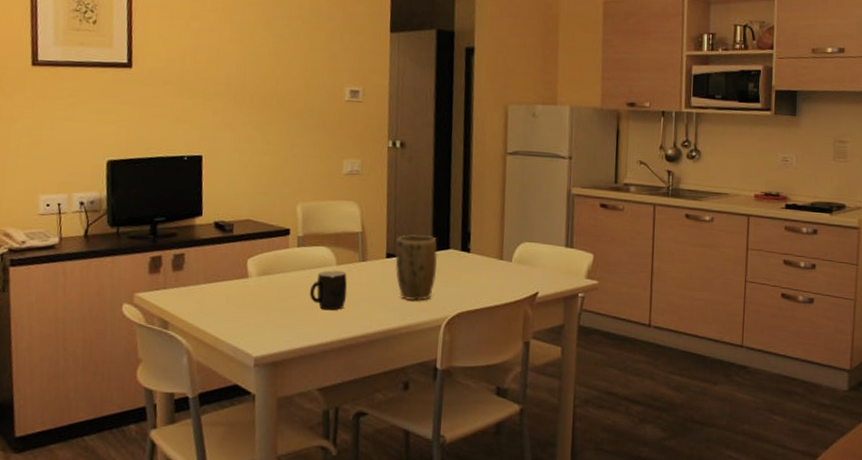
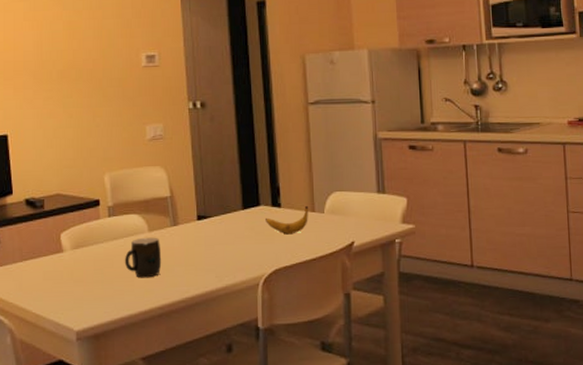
plant pot: present [395,234,438,301] -> none [205,193,250,261]
banana: none [453,254,497,280] -> present [264,206,308,235]

